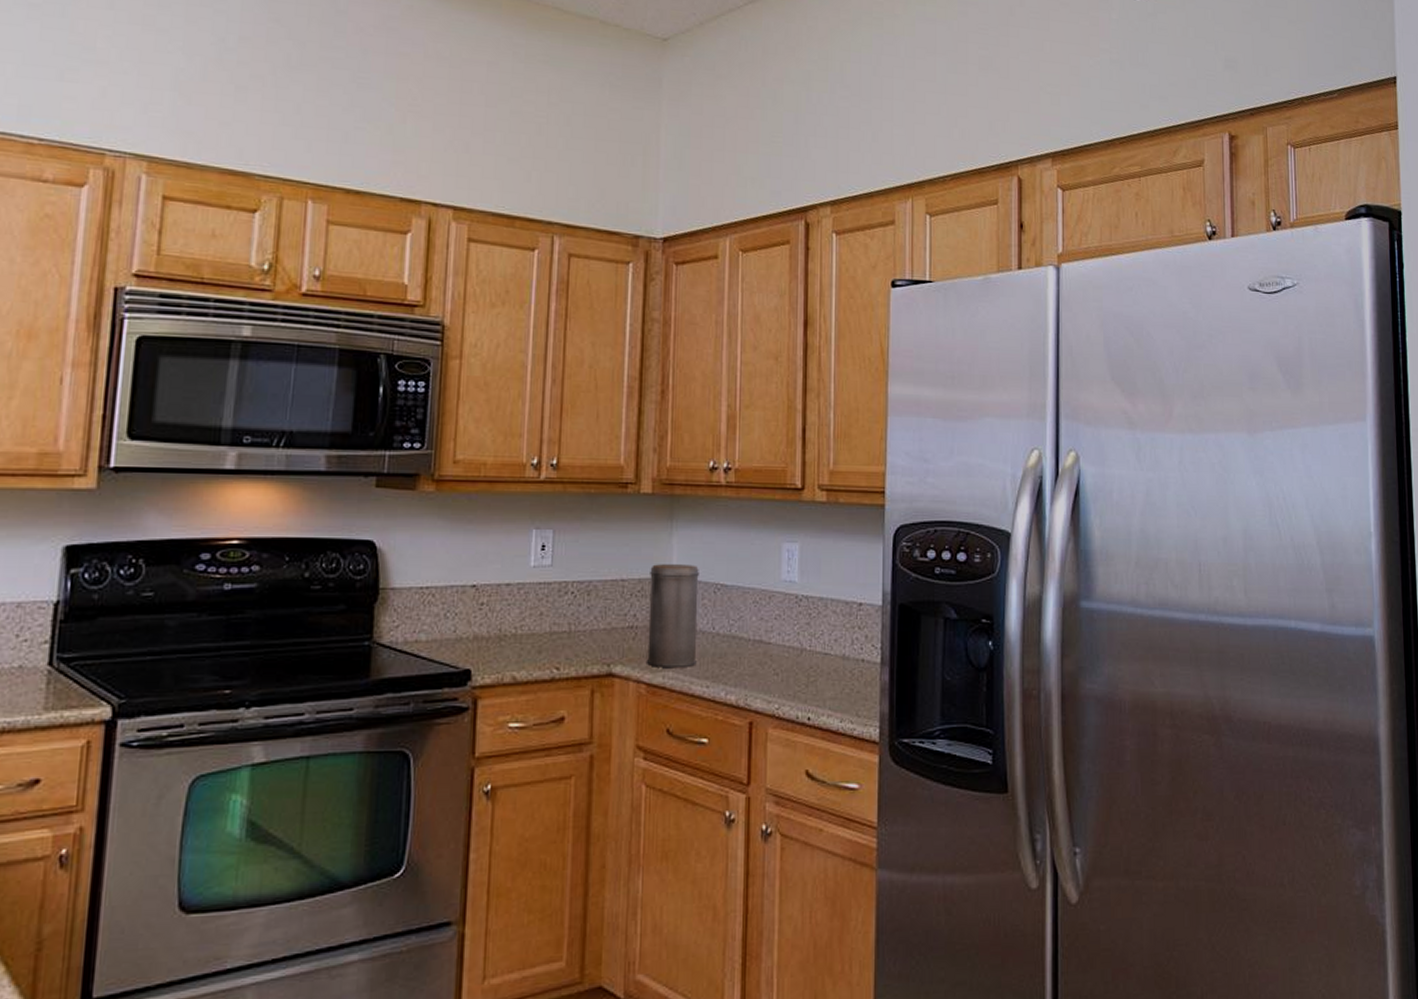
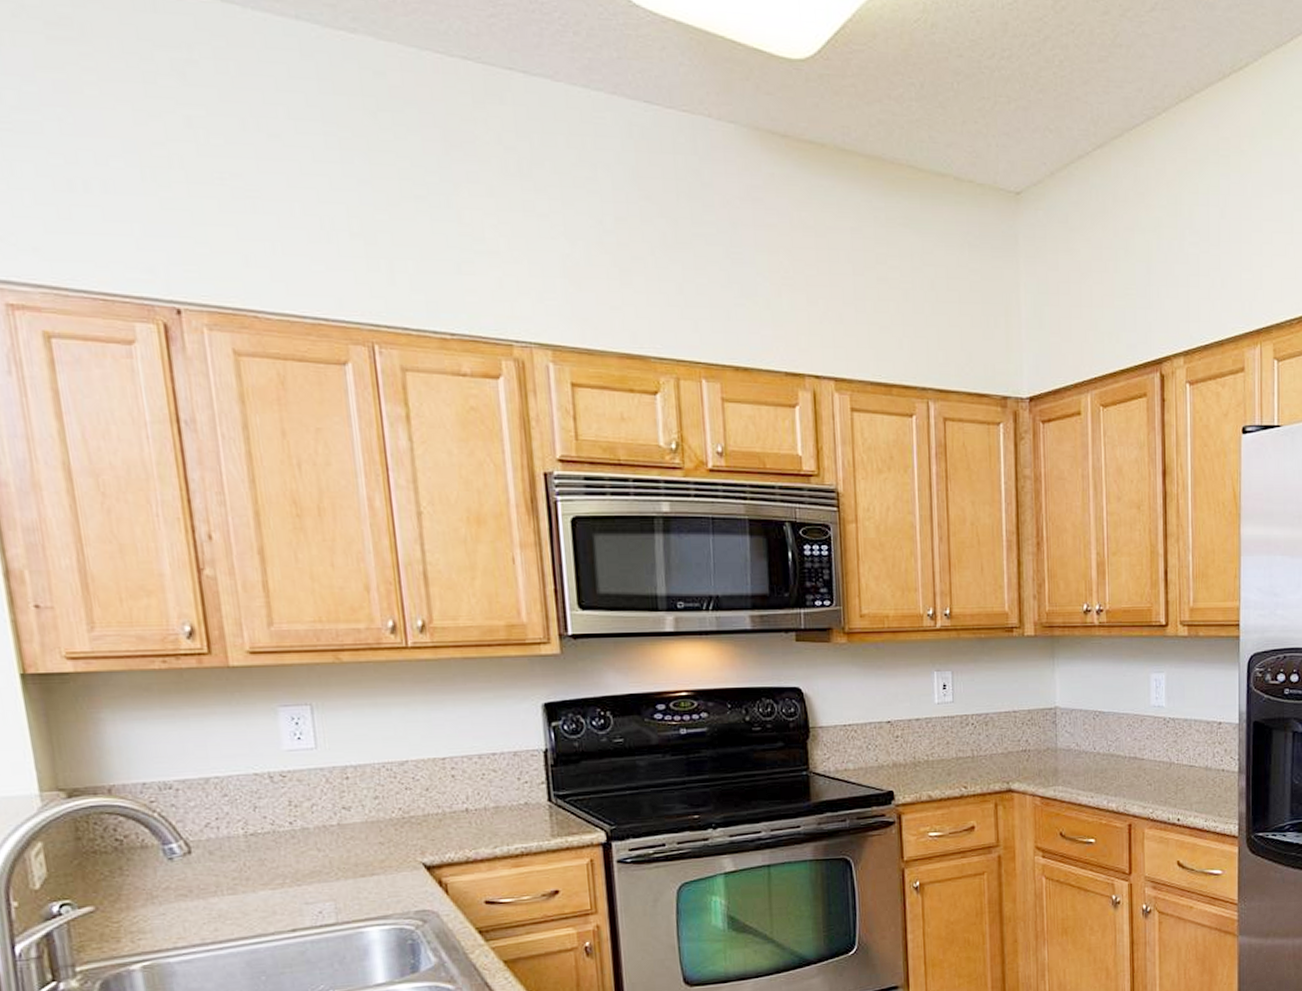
canister: present [646,564,699,669] -> none [1037,696,1082,784]

